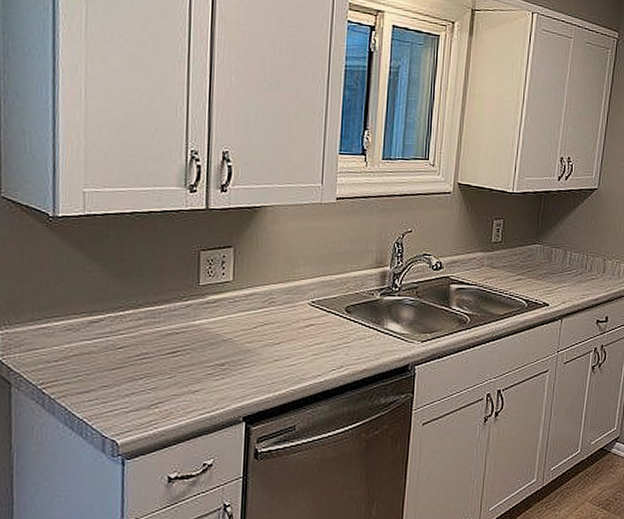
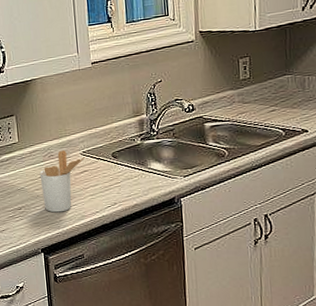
utensil holder: none [254,297,314,373] -> present [39,150,86,213]

